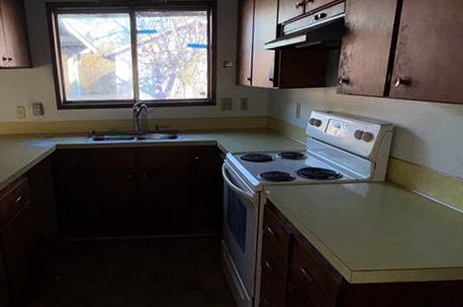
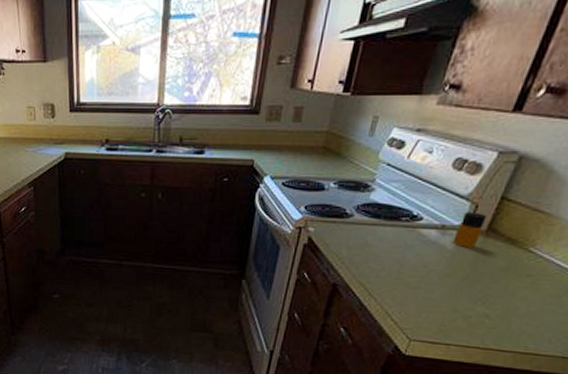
bottle: none [365,168,383,195] -> present [453,212,487,247]

